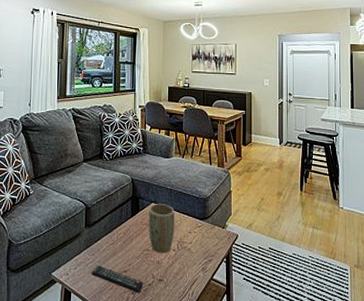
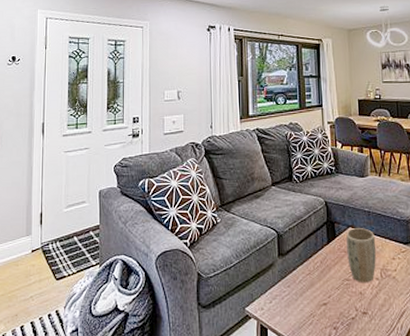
remote control: present [91,265,143,293] -> none [288,298,346,329]

